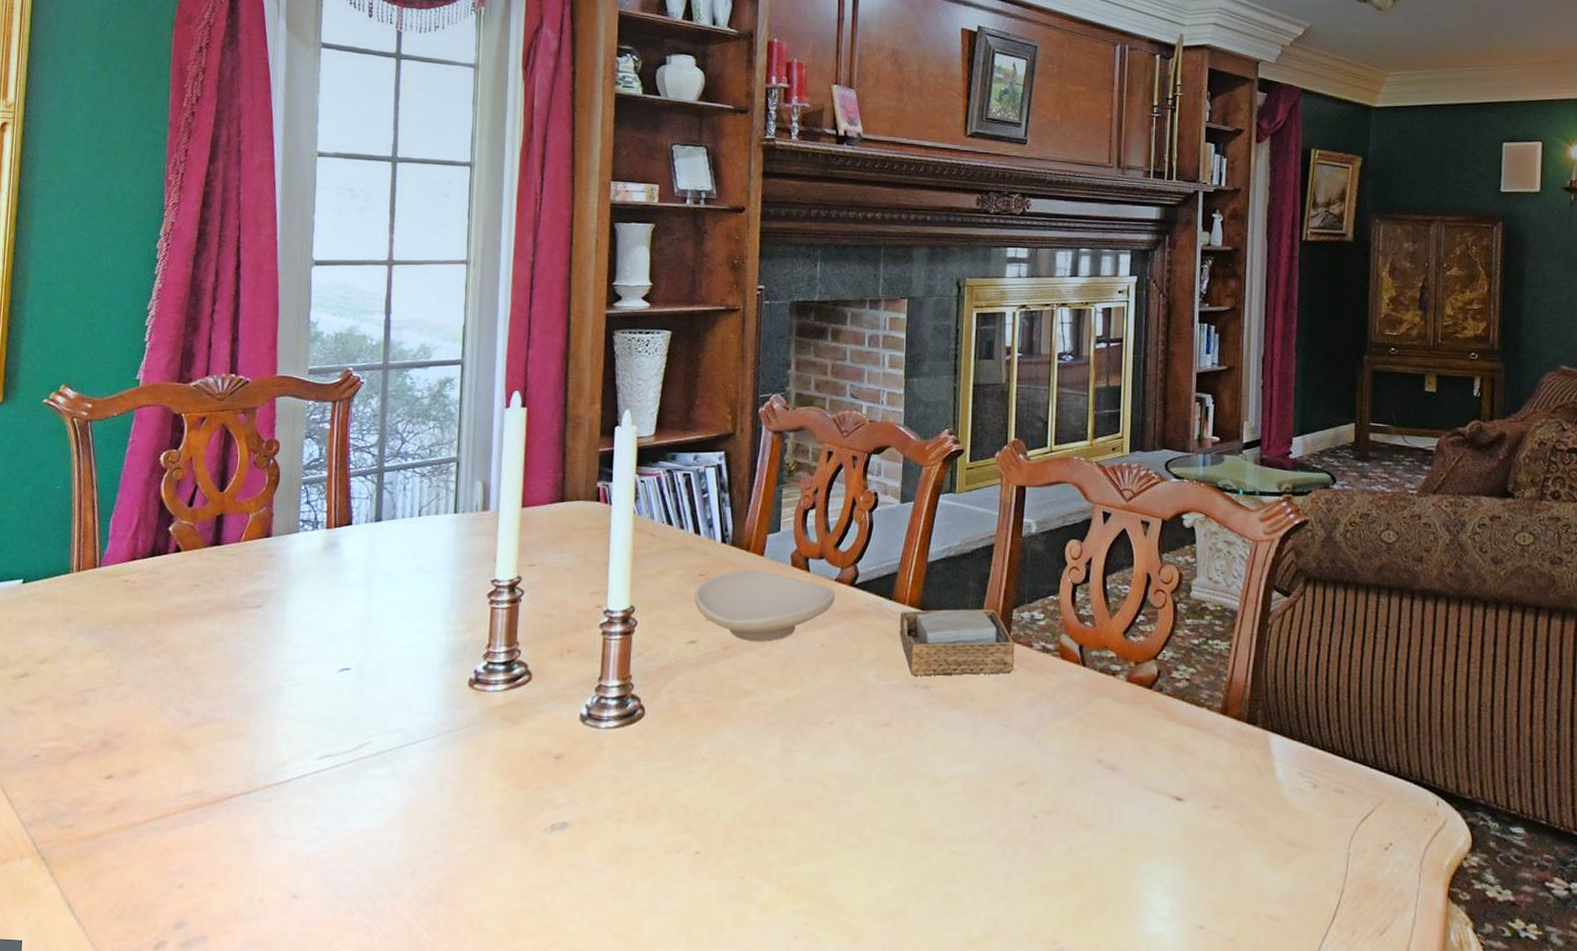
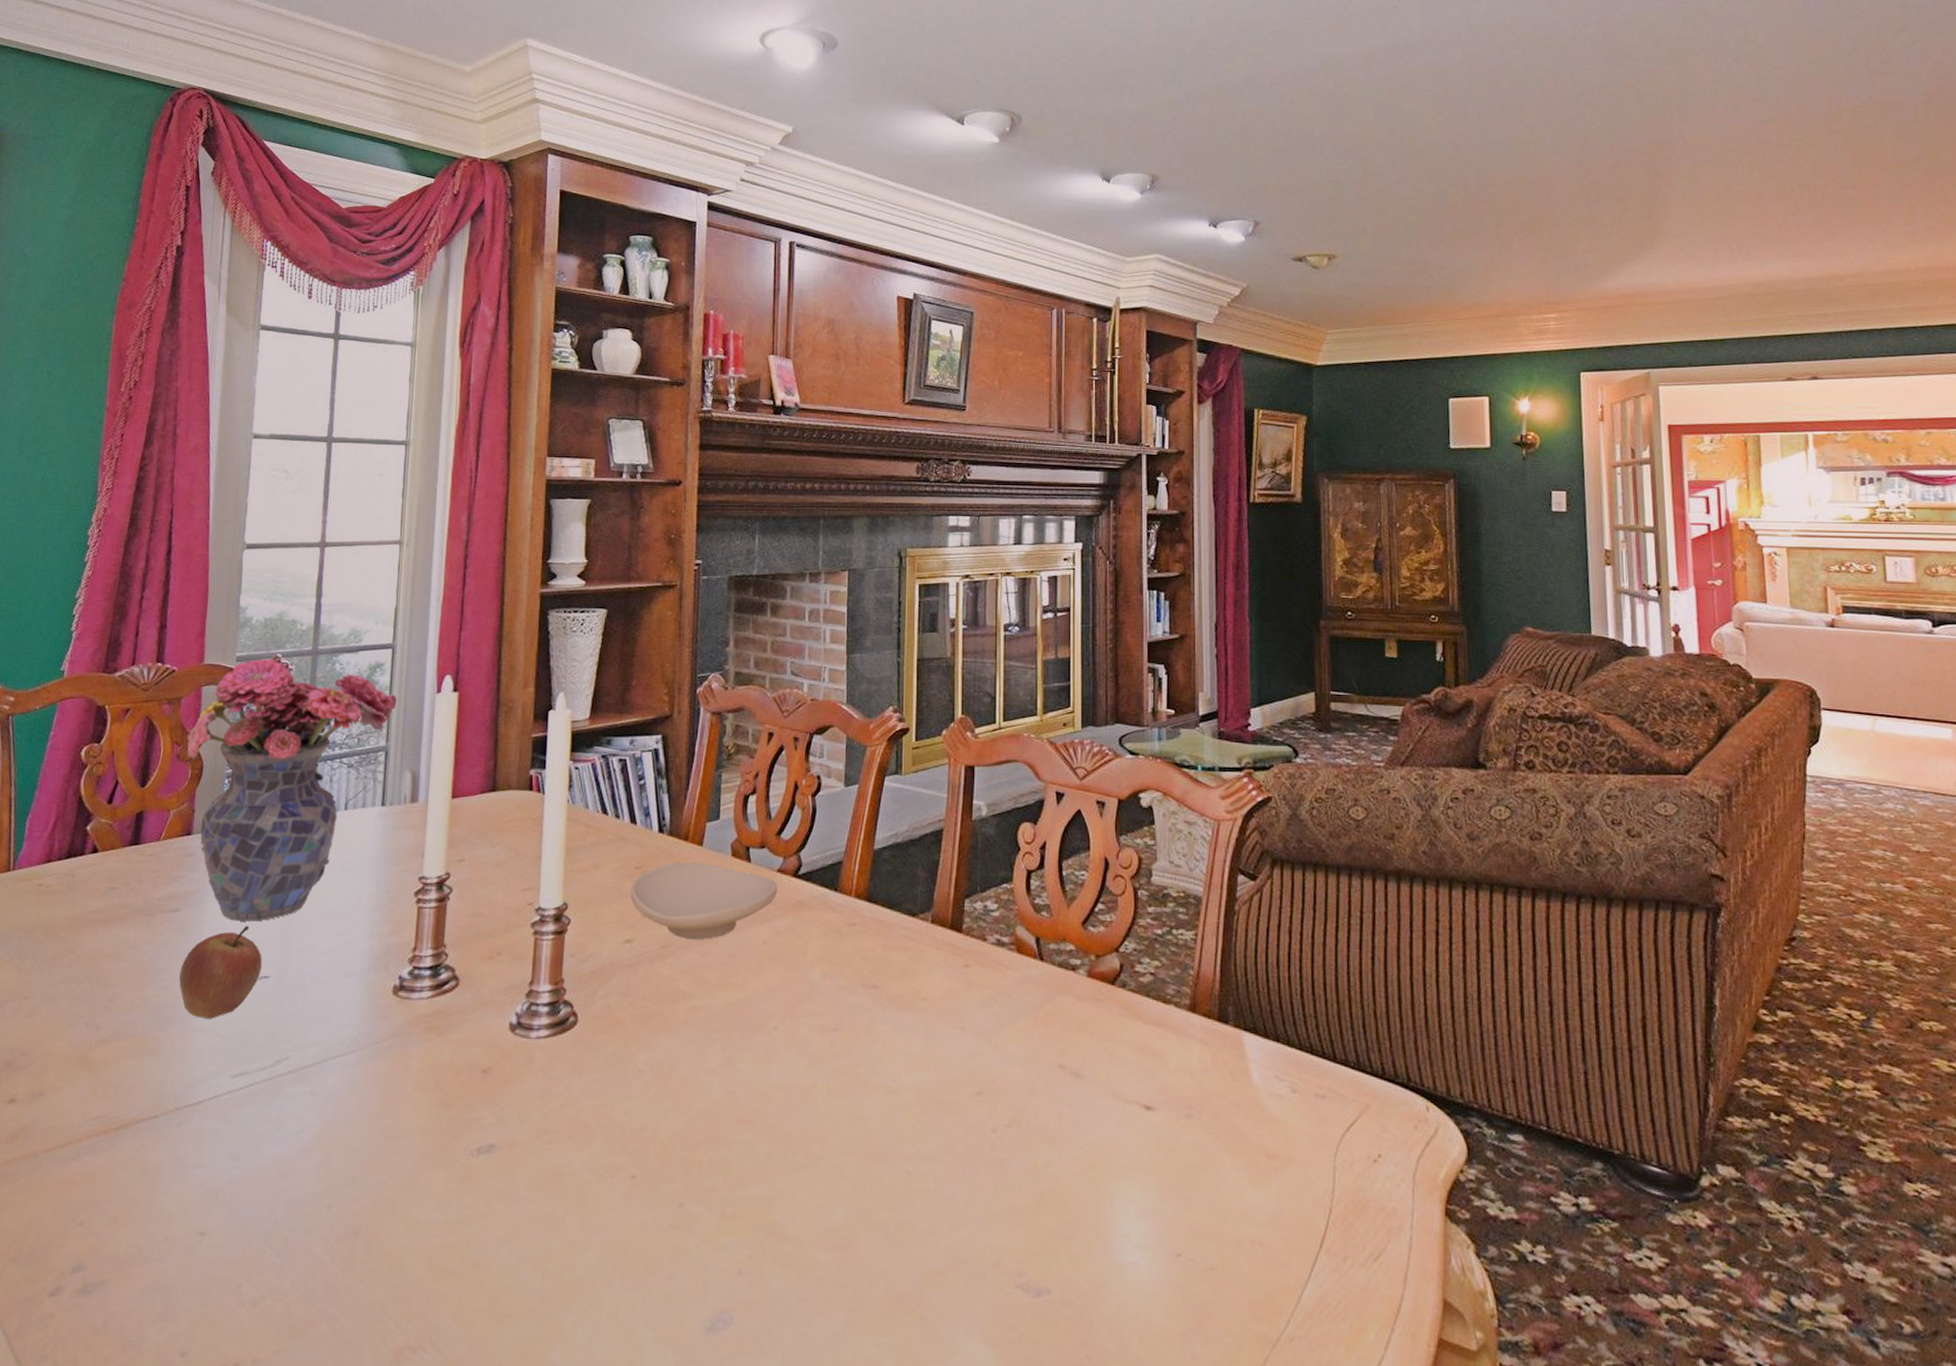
flower arrangement: none [263,372,467,618] -> present [186,658,397,921]
fruit: none [264,621,343,706] -> present [179,925,262,1019]
napkin holder: present [899,608,1015,676] -> none [845,899,968,975]

